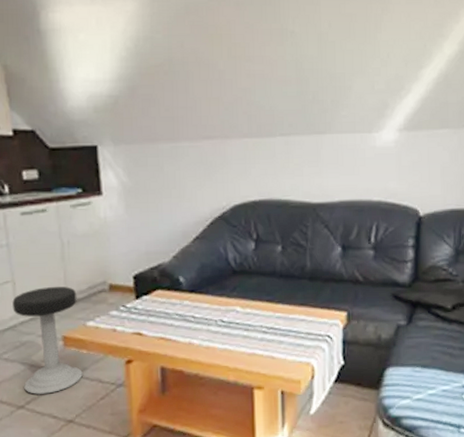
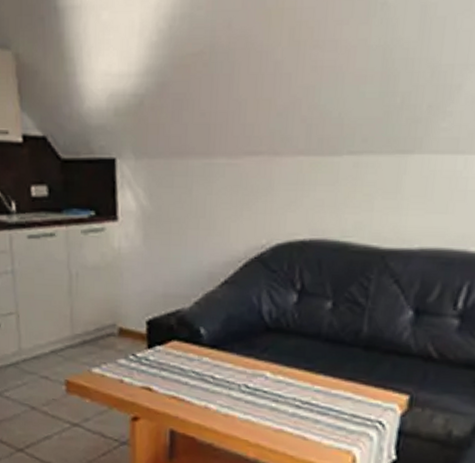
stool: present [12,287,83,394] -> none [15,323,85,441]

